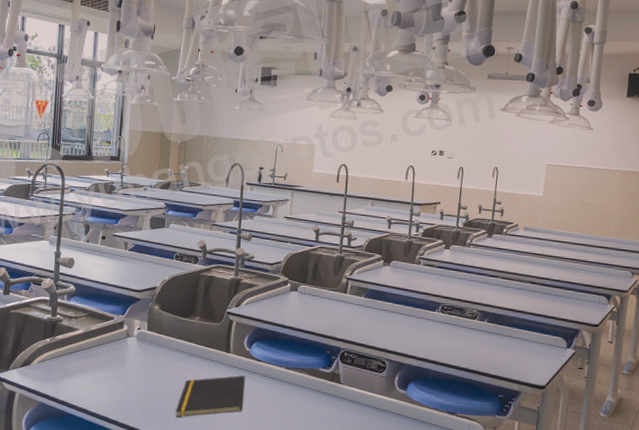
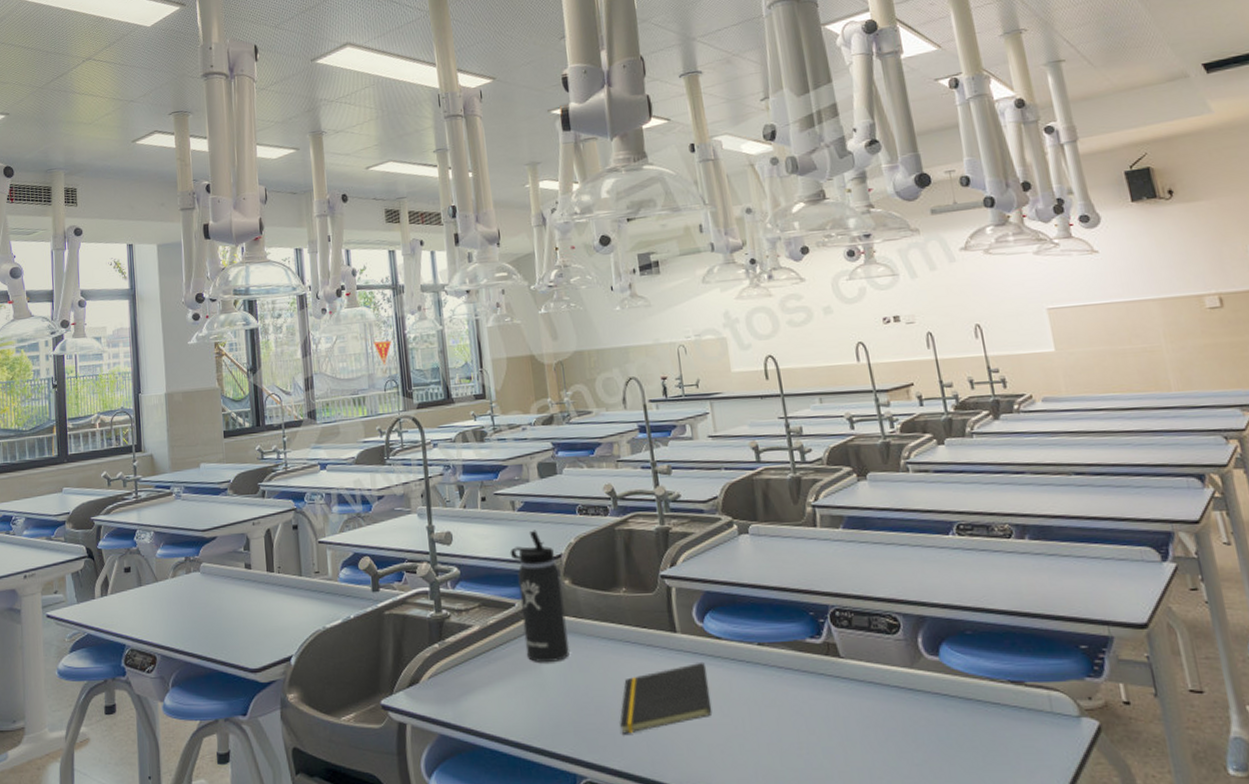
thermos bottle: none [116,266,153,362] -> present [509,530,569,662]

